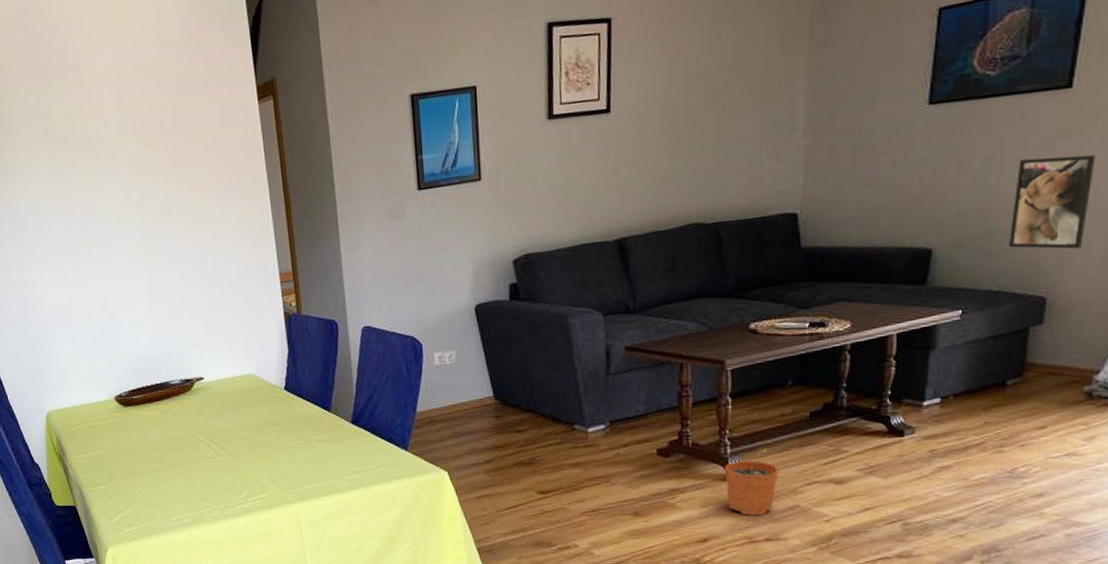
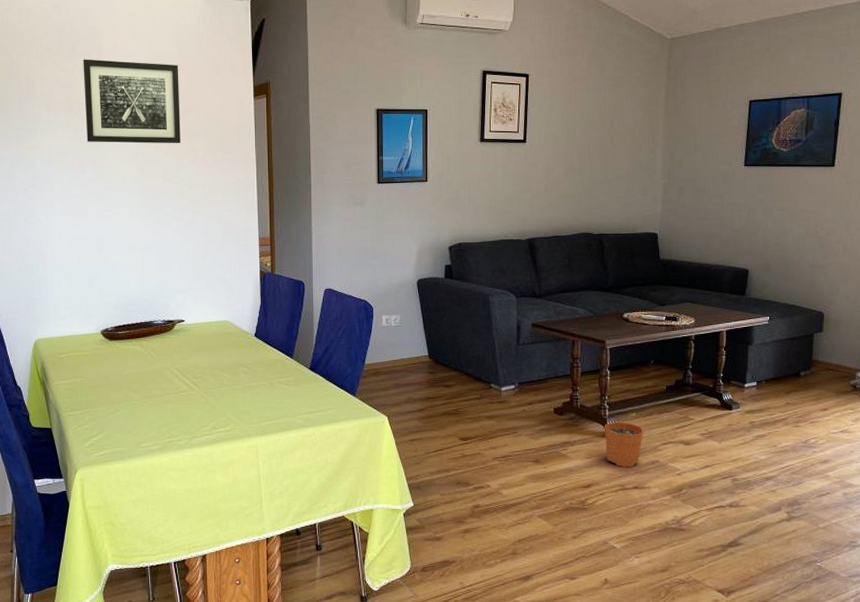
wall art: none [57,72,178,182] -> present [83,59,181,144]
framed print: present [1009,154,1096,249] -> none [799,212,851,279]

